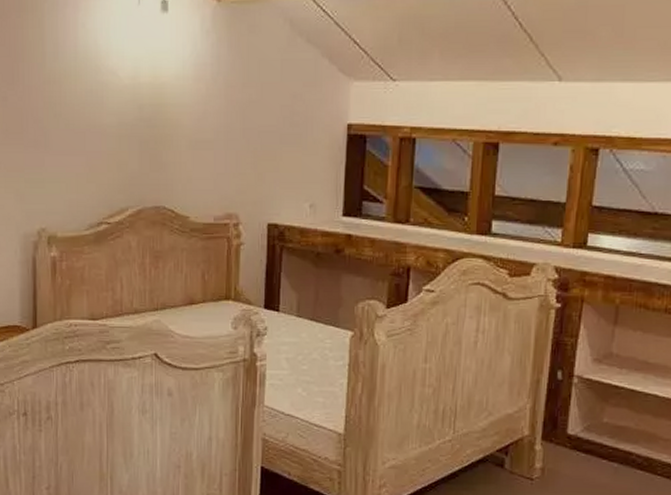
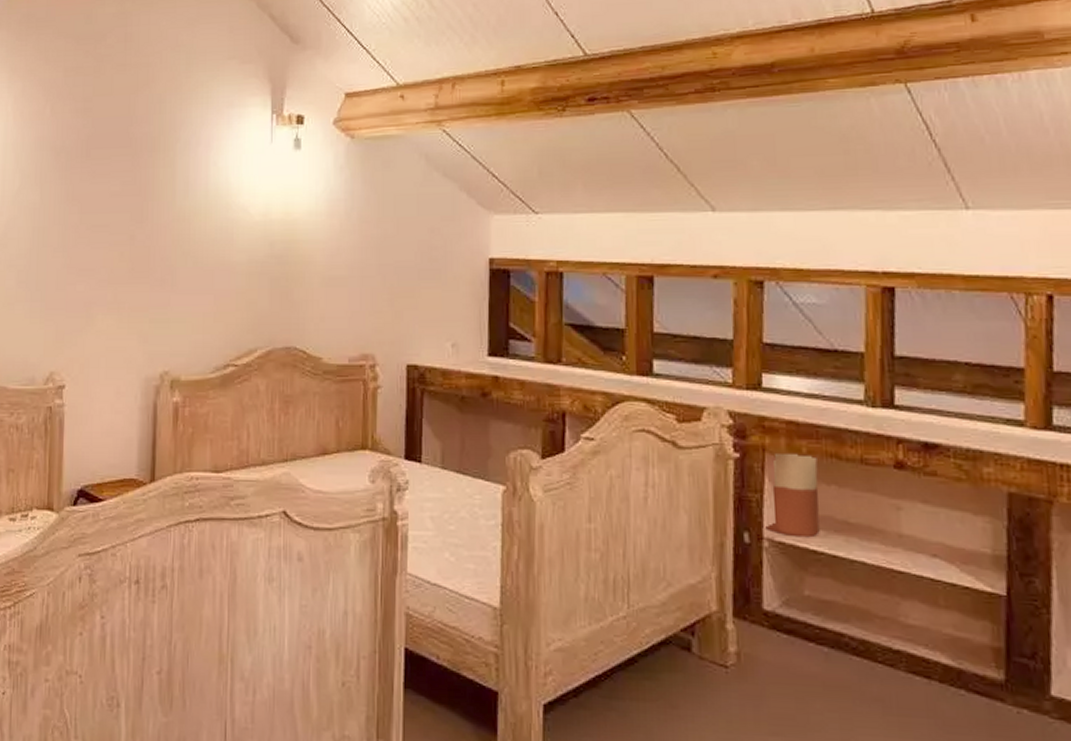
vase: none [574,304,628,375] -> present [762,454,820,538]

